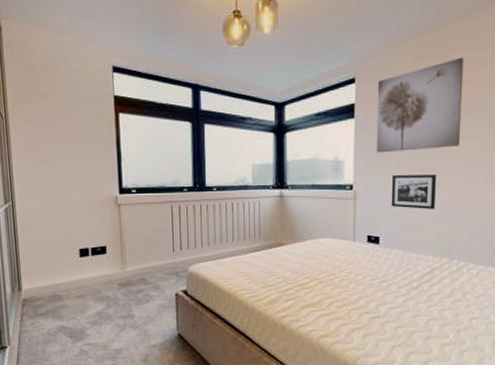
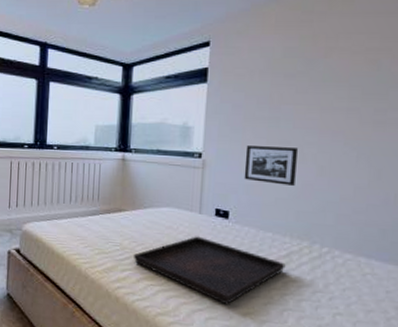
serving tray: none [296,262,430,321] -> present [134,236,286,305]
wall art: present [376,57,464,153] -> none [229,23,335,121]

